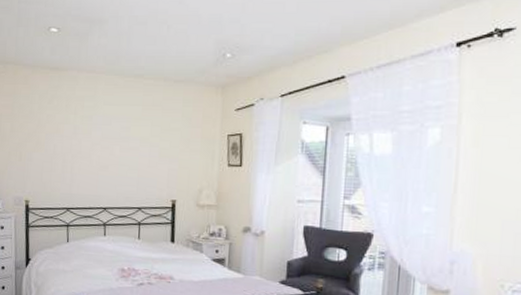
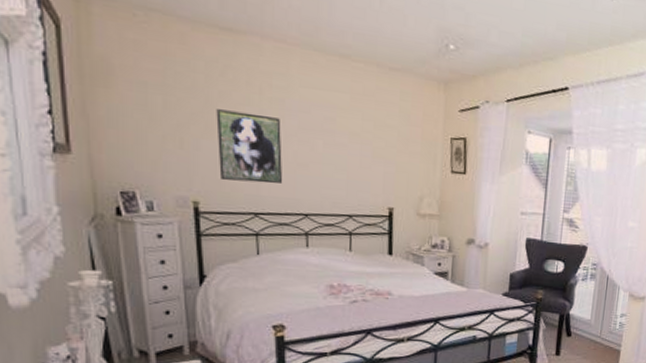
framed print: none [44,129,89,184] -> present [216,109,283,184]

